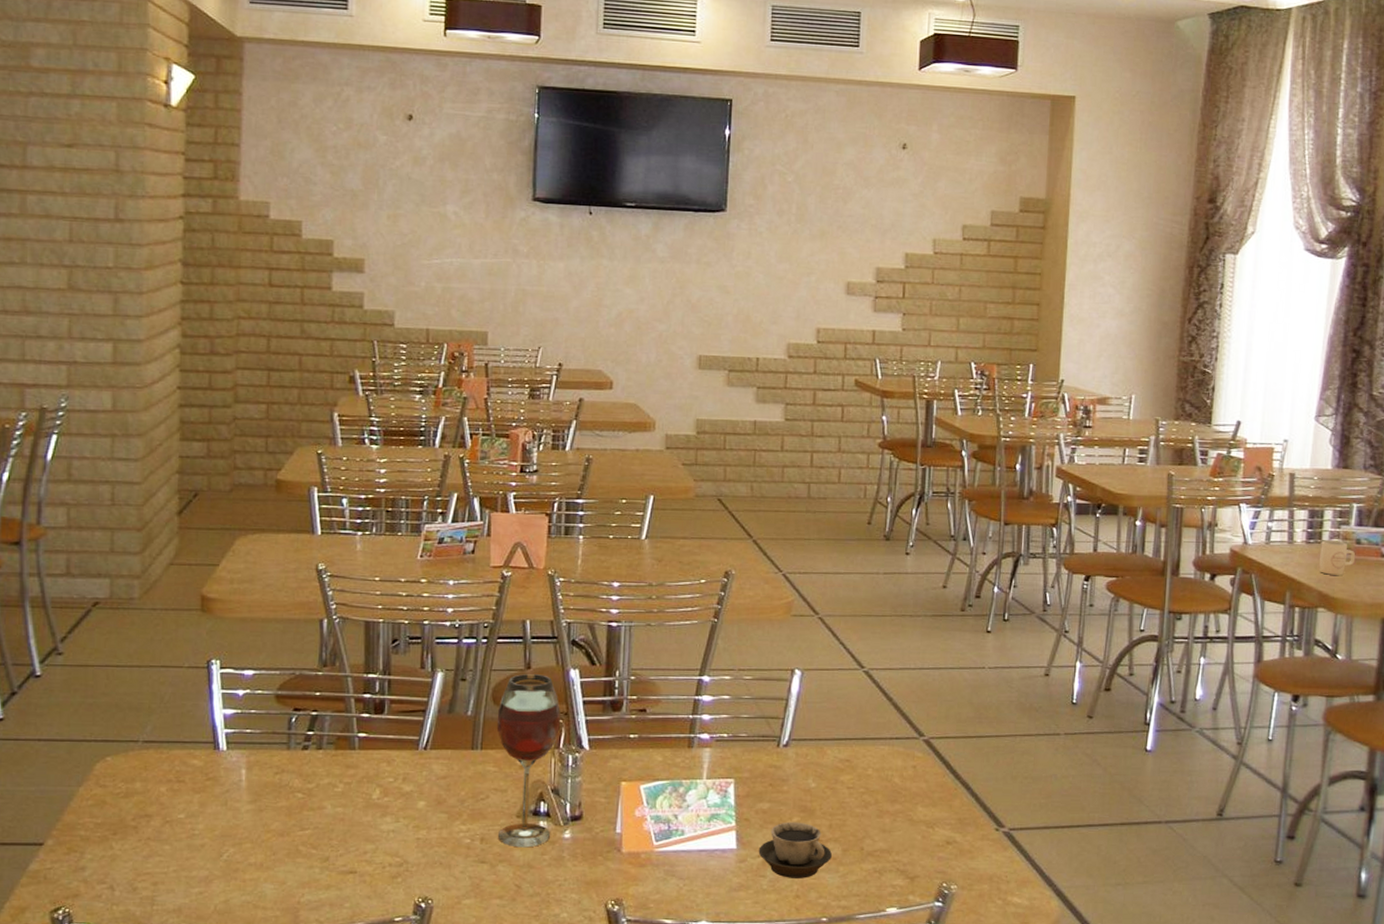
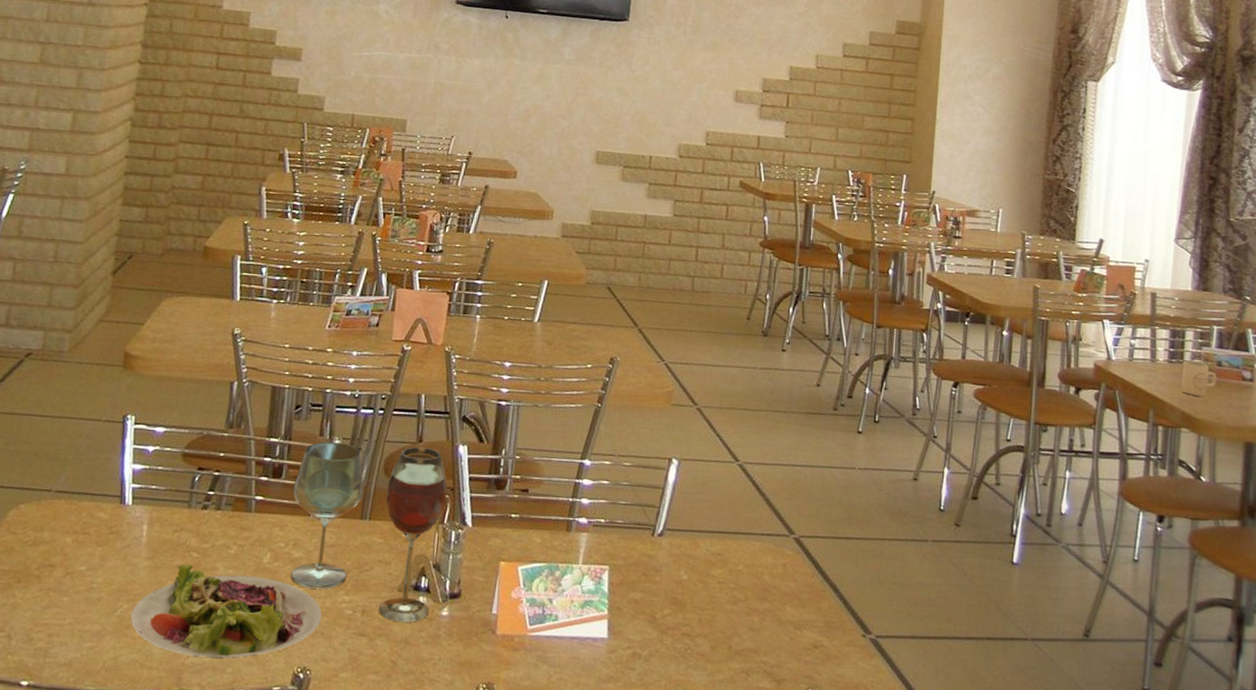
salad plate: none [238,805,439,895] -> present [130,564,322,659]
wine glass: none [397,674,473,821] -> present [290,441,365,590]
cup: present [758,822,832,878] -> none [628,613,700,674]

